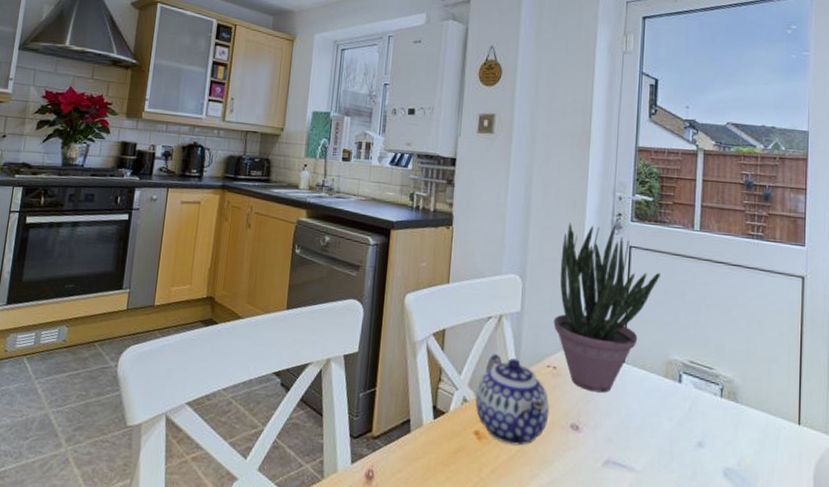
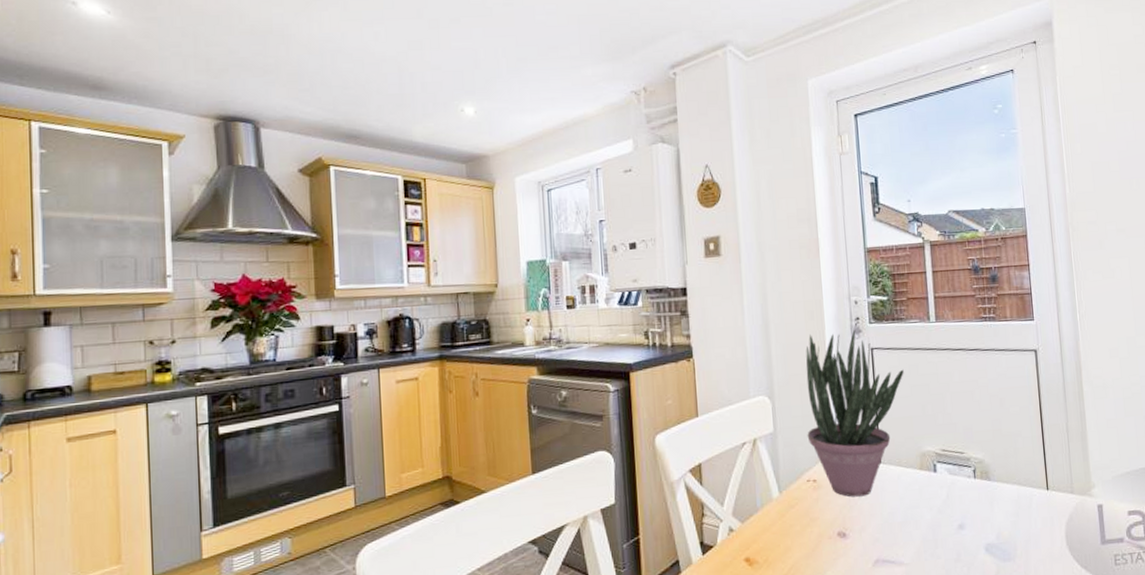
teapot: present [475,353,549,446] -> none [740,478,816,565]

